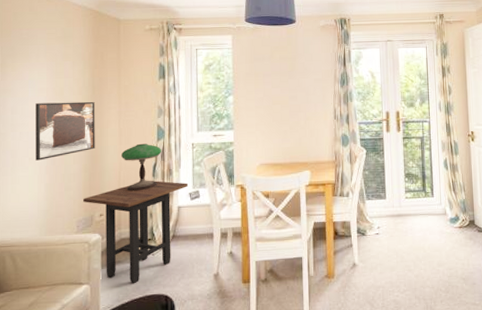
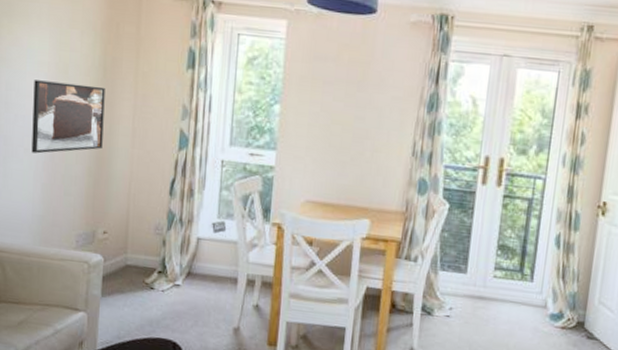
side table: present [83,181,189,284] -> none [85,200,213,322]
table lamp: present [120,143,162,192] -> none [132,150,184,211]

